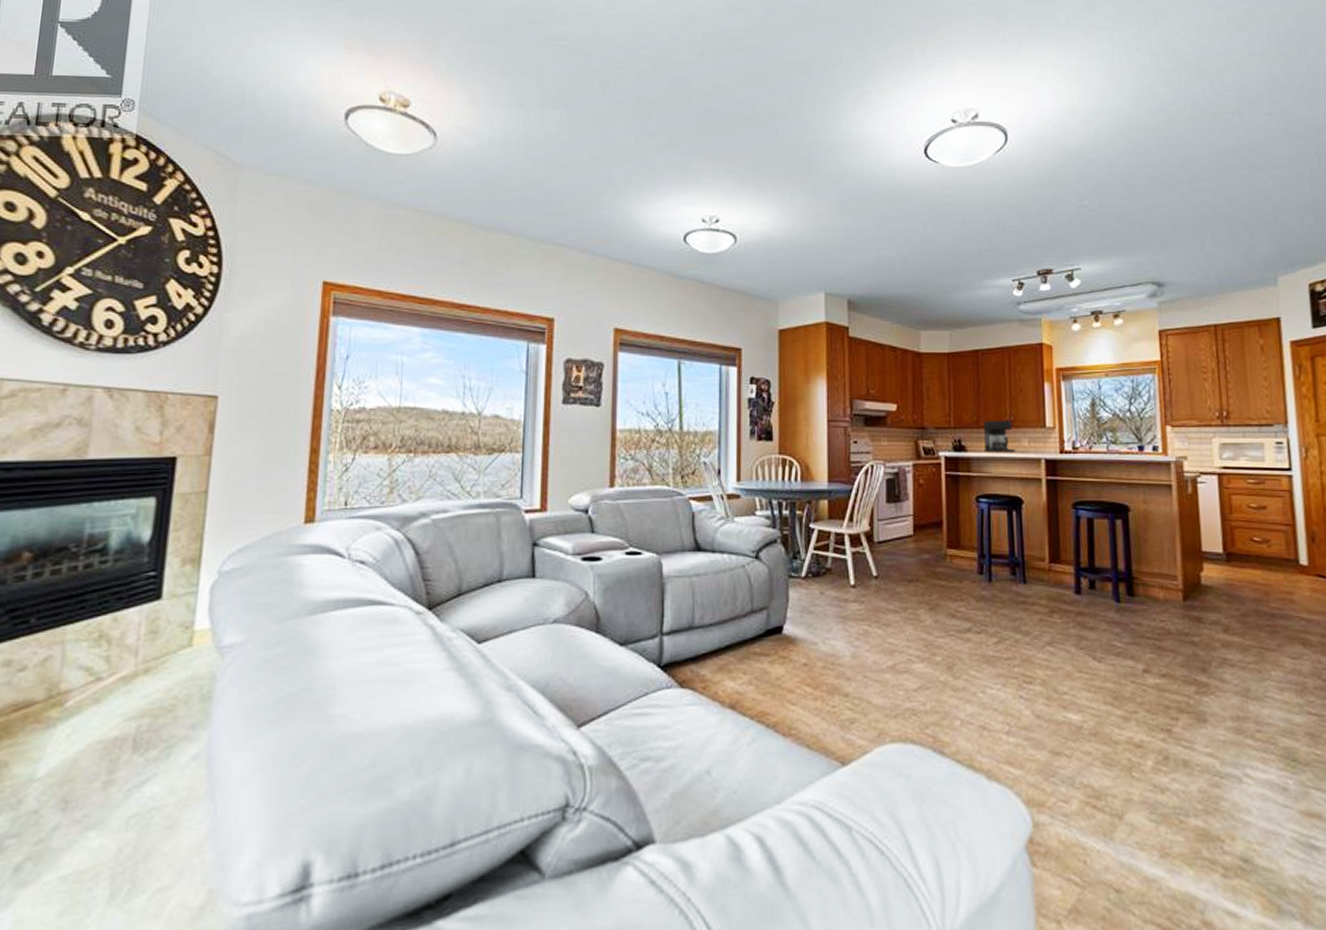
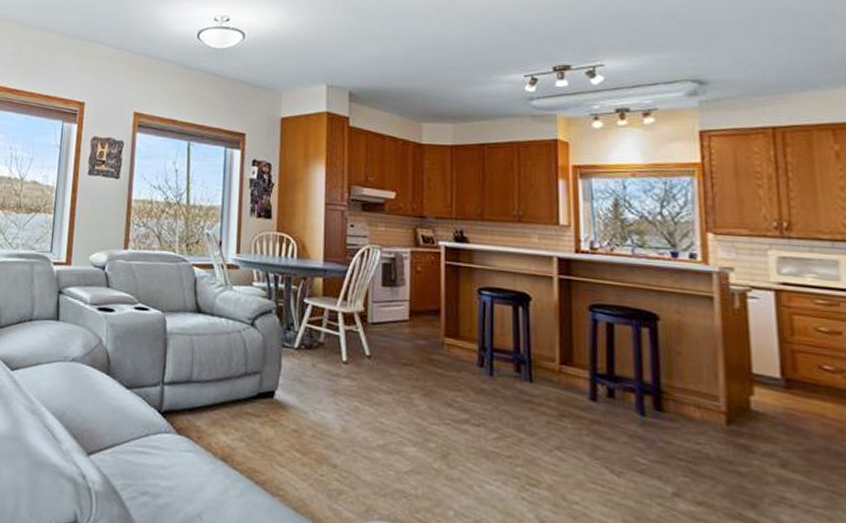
coffee maker: present [984,420,1015,454] -> none [489,214,523,249]

